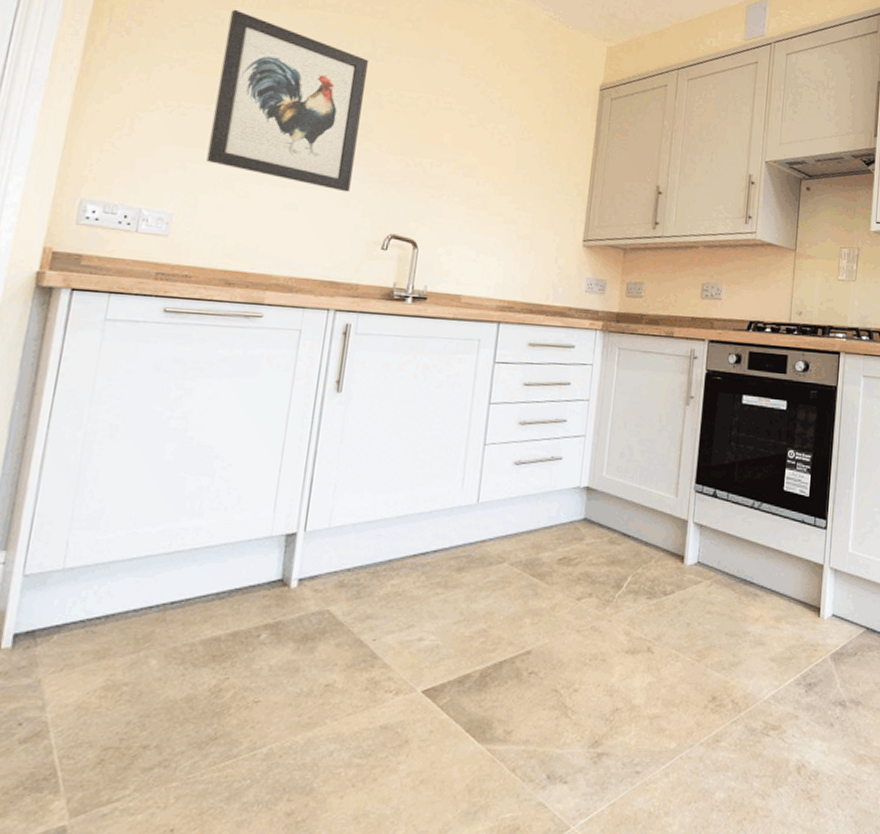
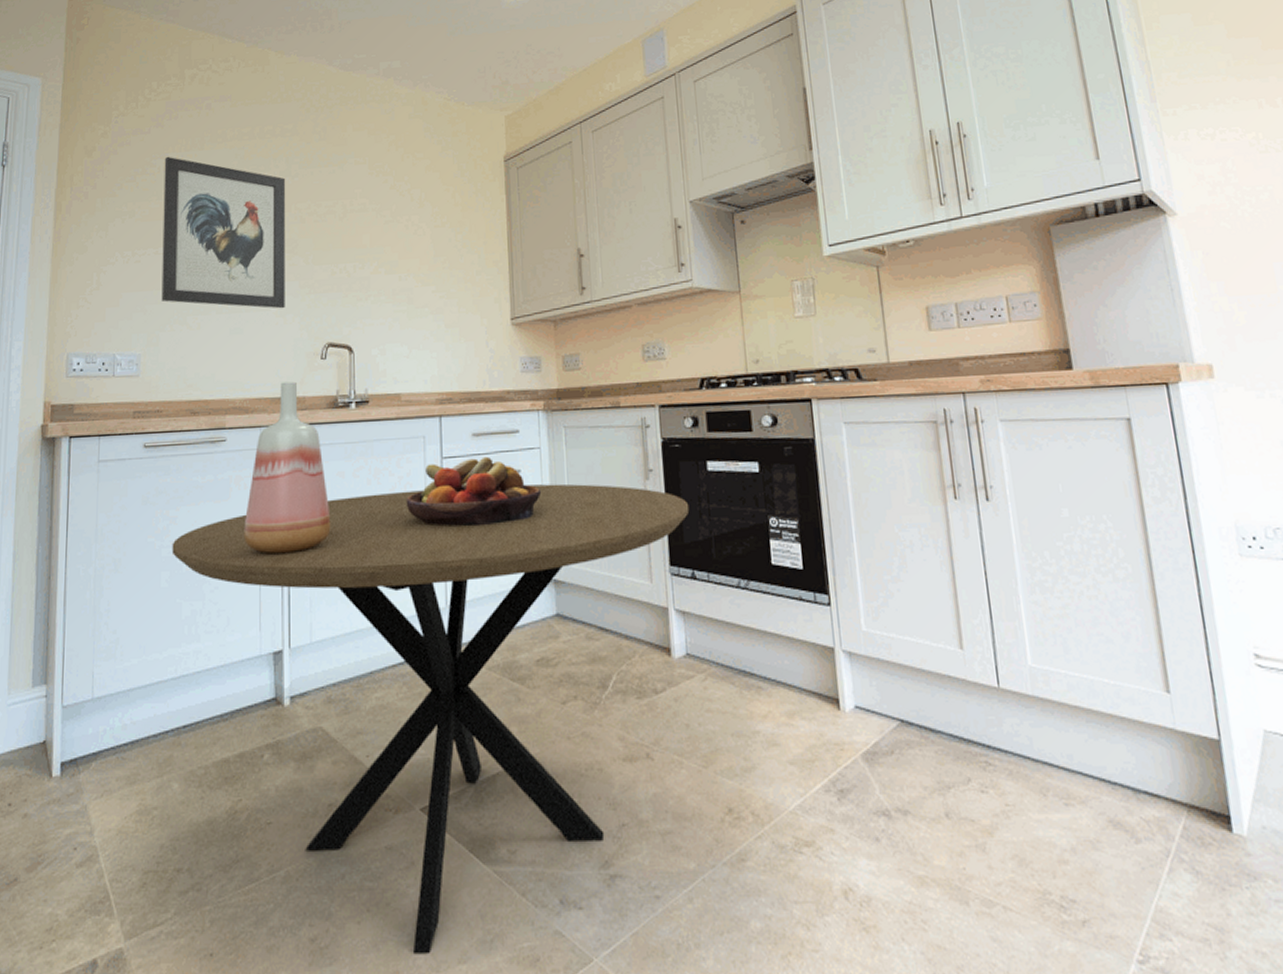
dining table: none [182,389,721,826] -> present [171,483,690,955]
vase: none [269,266,370,438] -> present [244,381,331,555]
fruit bowl: none [450,366,588,432] -> present [406,456,542,527]

